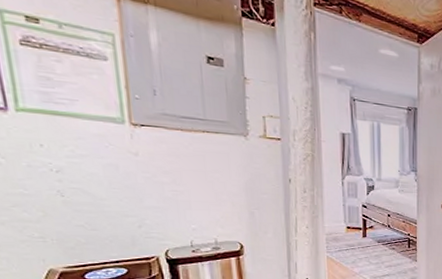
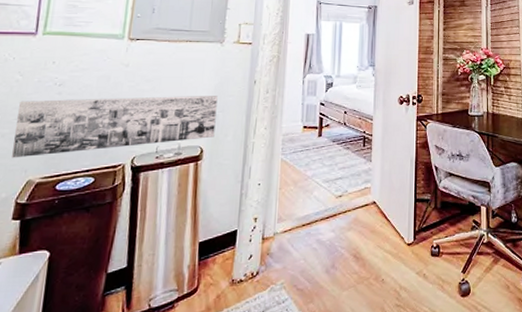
wall art: none [11,186,253,247] -> present [11,96,218,158]

